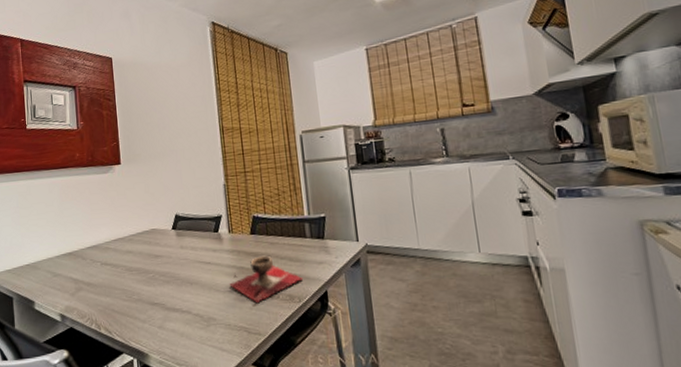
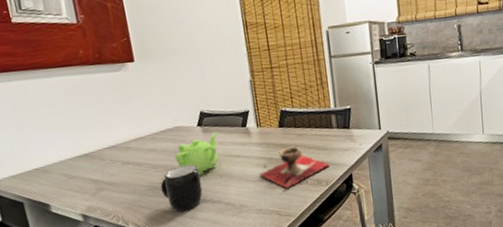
mug: none [133,269,173,321] -> present [160,164,203,213]
teapot: none [148,236,191,282] -> present [174,132,219,176]

